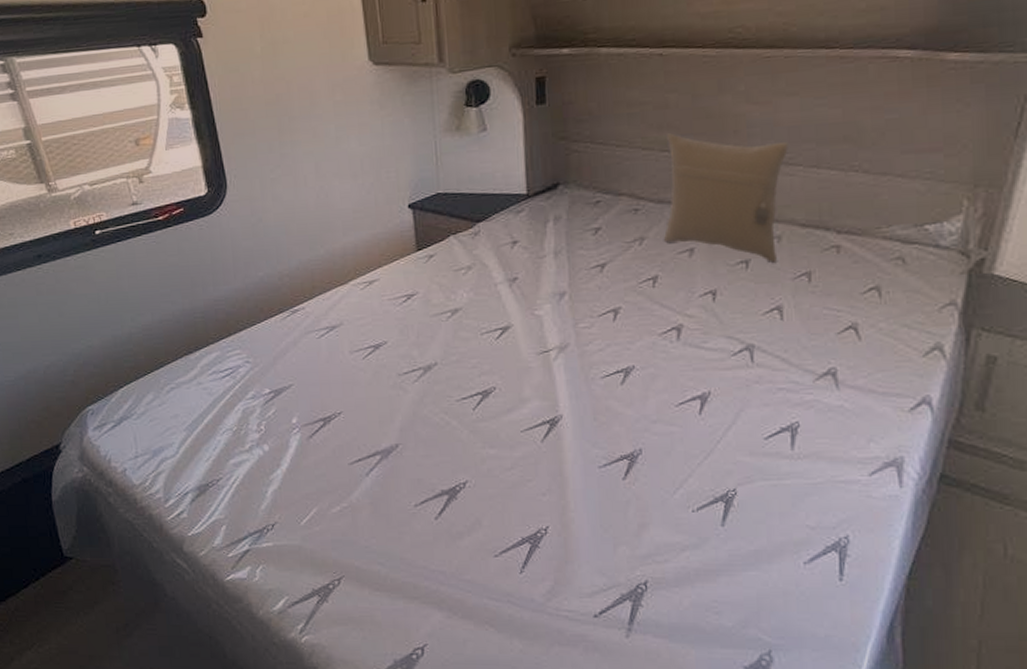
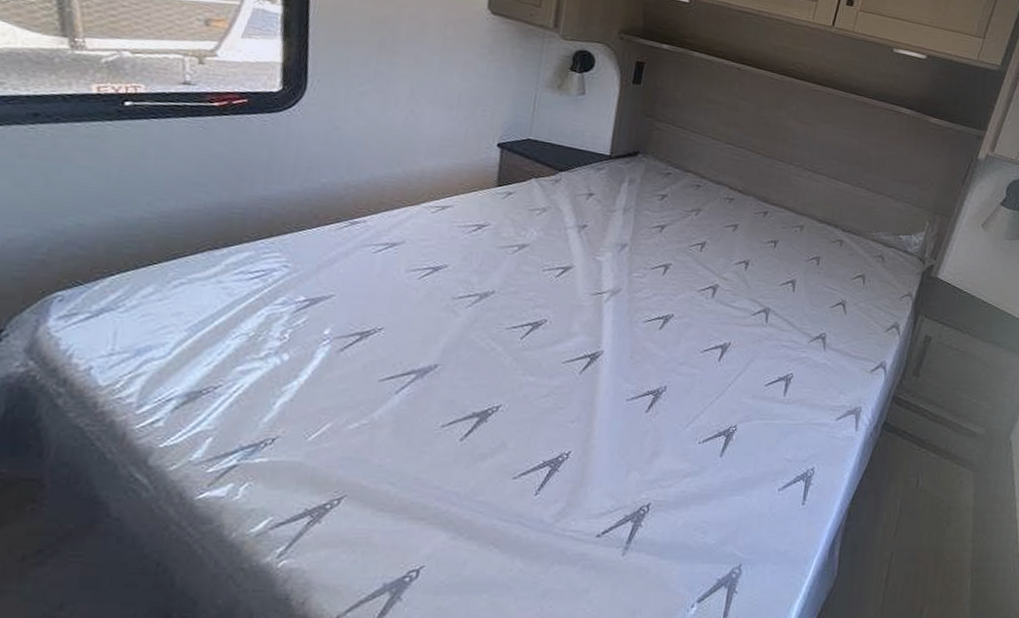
pillow: present [663,133,788,263] -> none [715,131,819,246]

